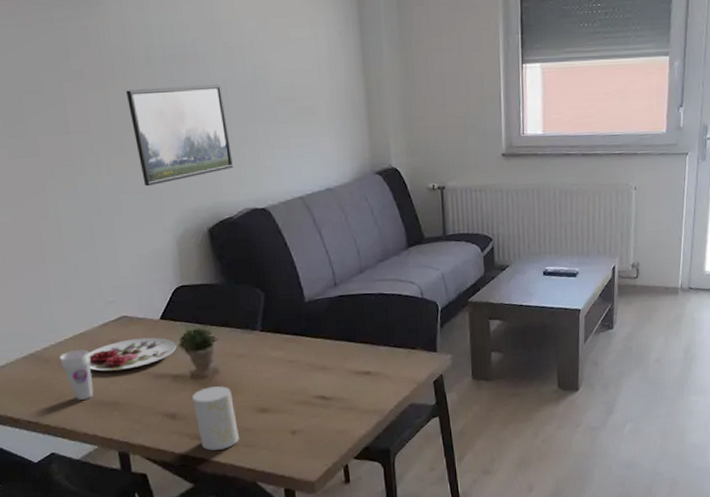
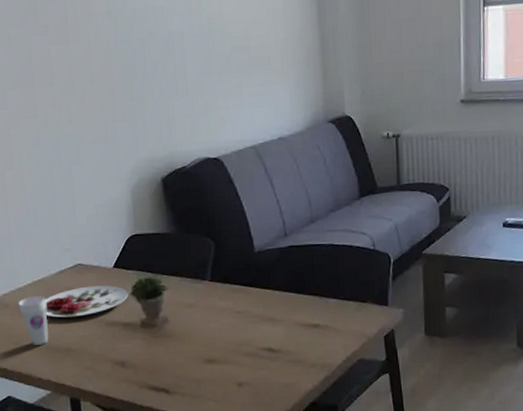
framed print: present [125,84,233,187] -> none [87,36,188,137]
cup: present [192,386,239,451] -> none [142,335,186,400]

